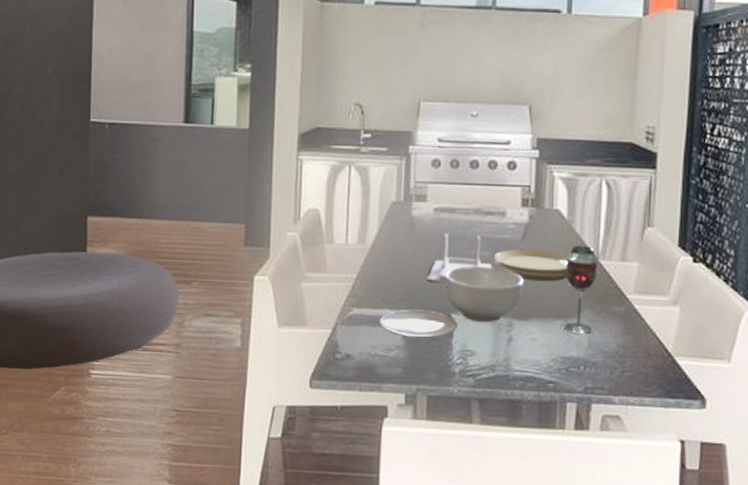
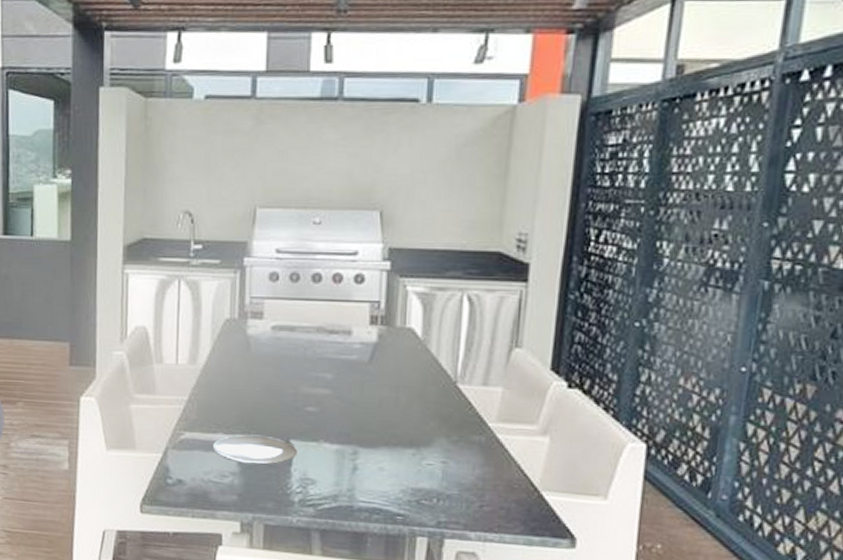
napkin holder: present [426,233,492,282] -> none [263,354,335,406]
bowl: present [445,266,523,323] -> none [284,389,370,450]
plate: present [493,249,569,282] -> none [337,371,423,408]
wineglass: present [565,246,598,334] -> none [416,368,456,464]

